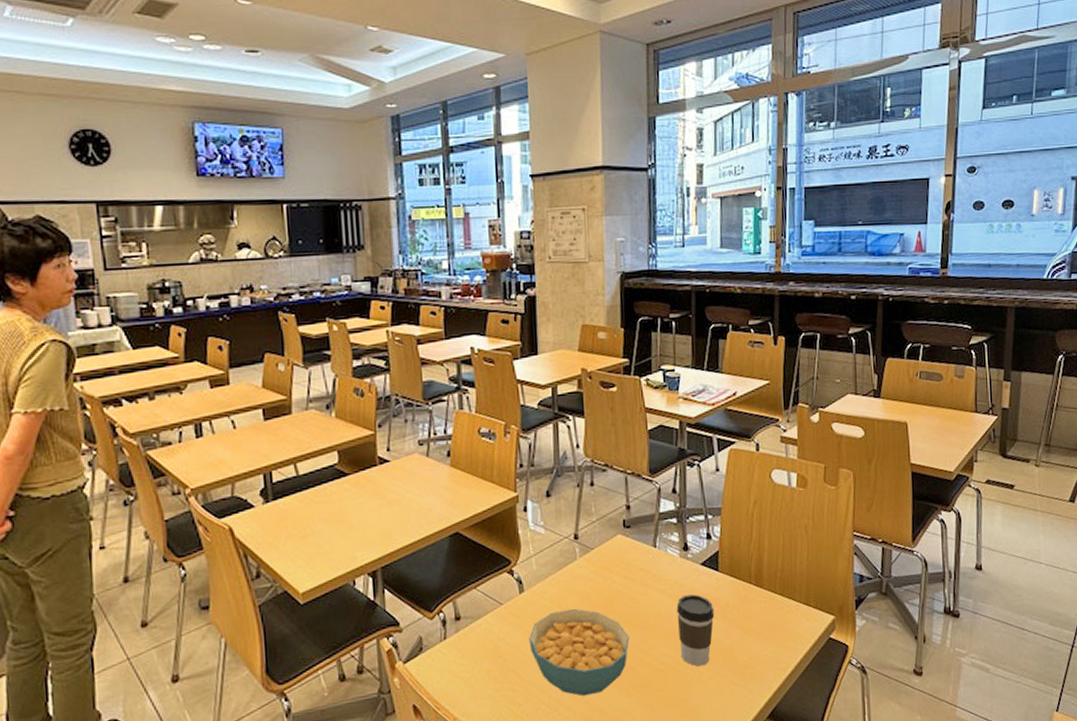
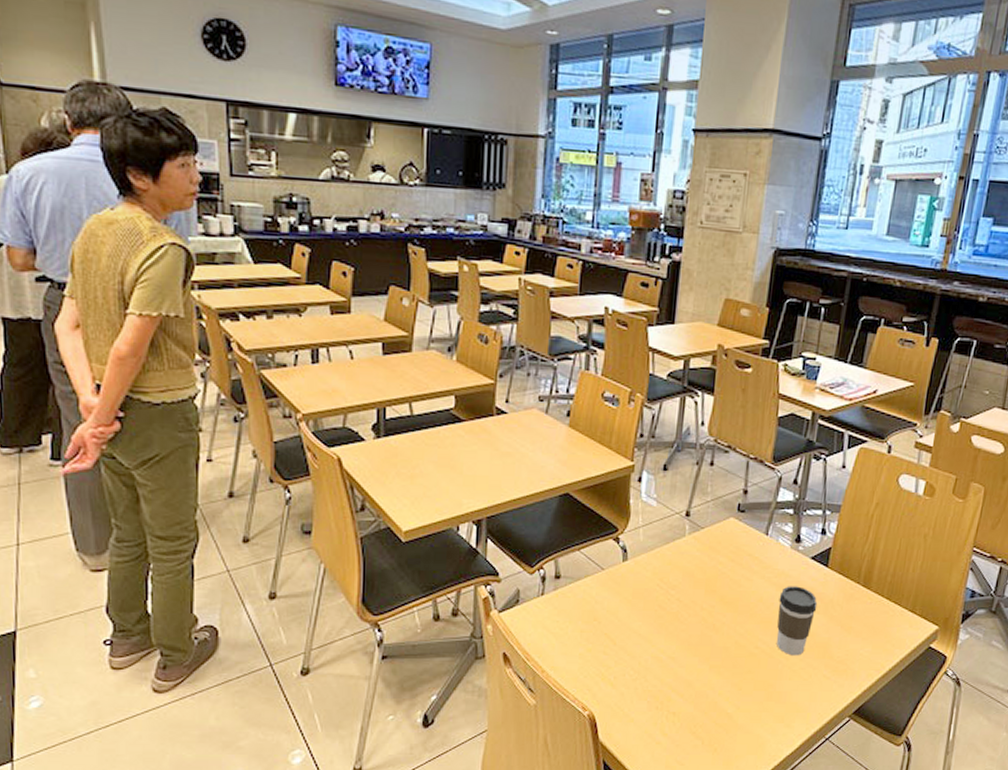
cereal bowl: present [529,608,629,697] -> none [626,583,727,668]

